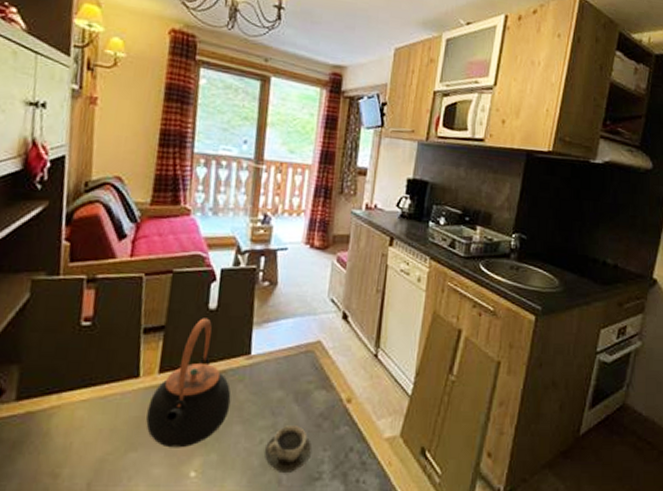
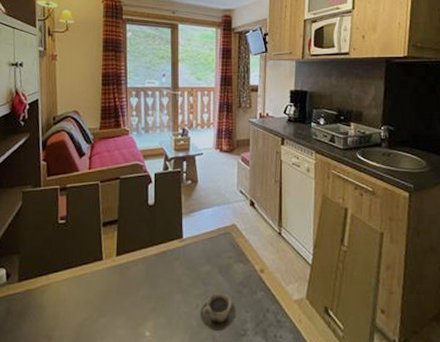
teapot: present [146,318,231,448] -> none [110,212,171,314]

